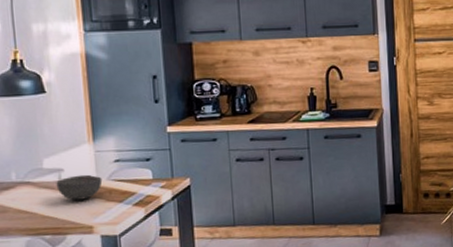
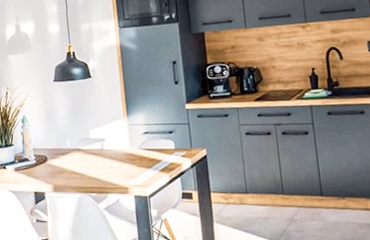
bowl: present [56,174,103,201] -> none [99,144,135,165]

